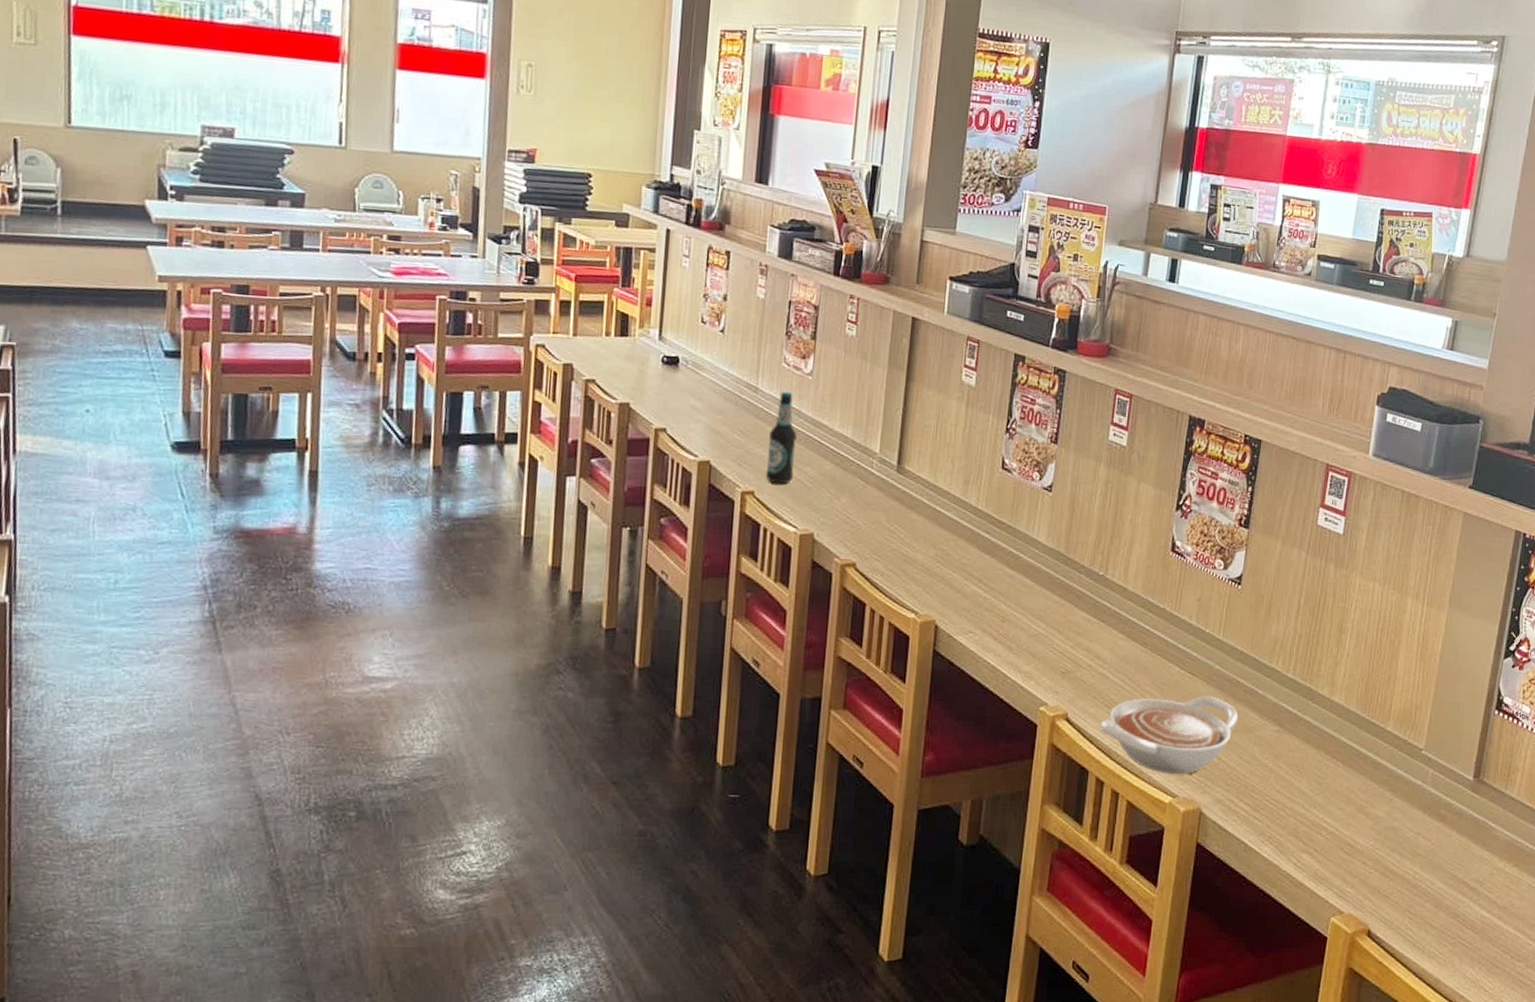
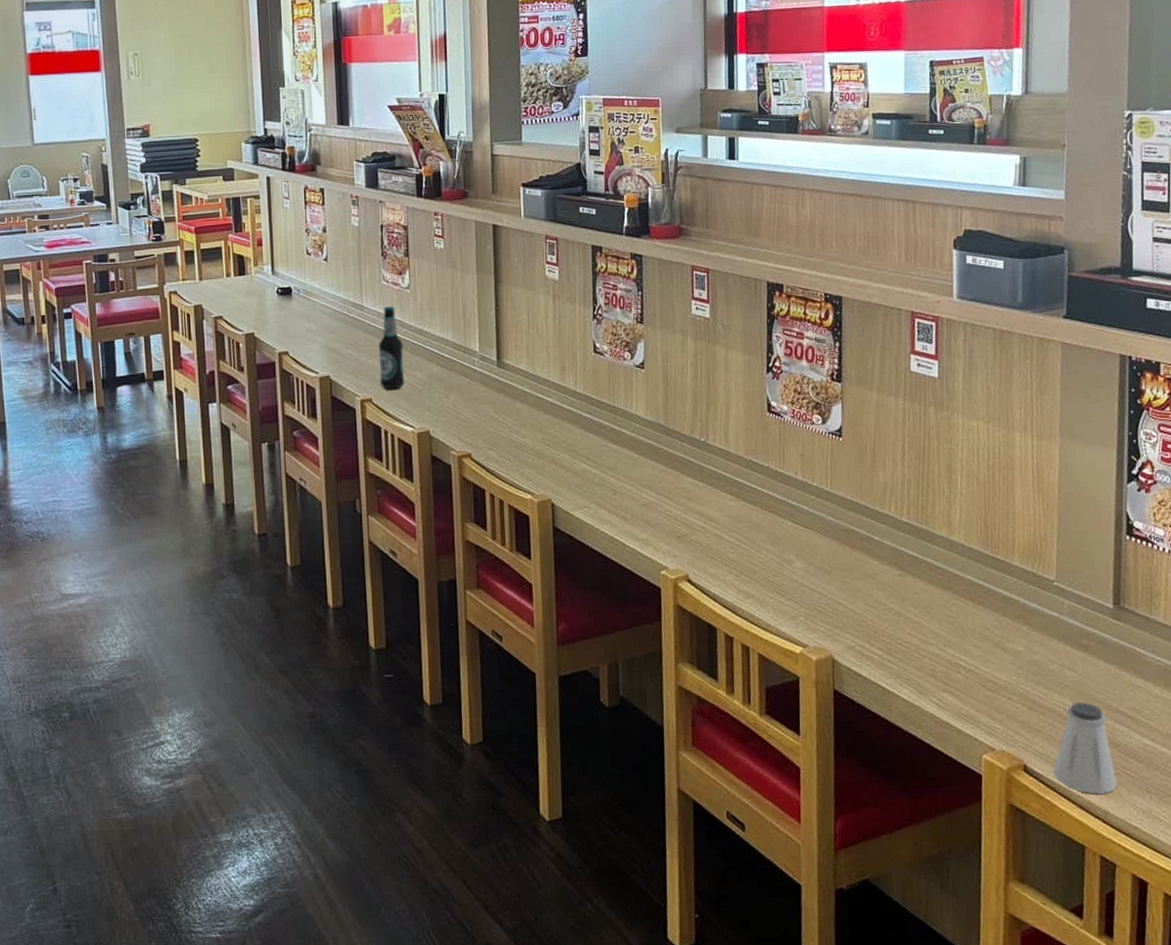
bowl: present [1099,695,1239,775] -> none [721,546,859,626]
saltshaker: none [1394,871,1452,963] -> present [1053,702,1118,795]

